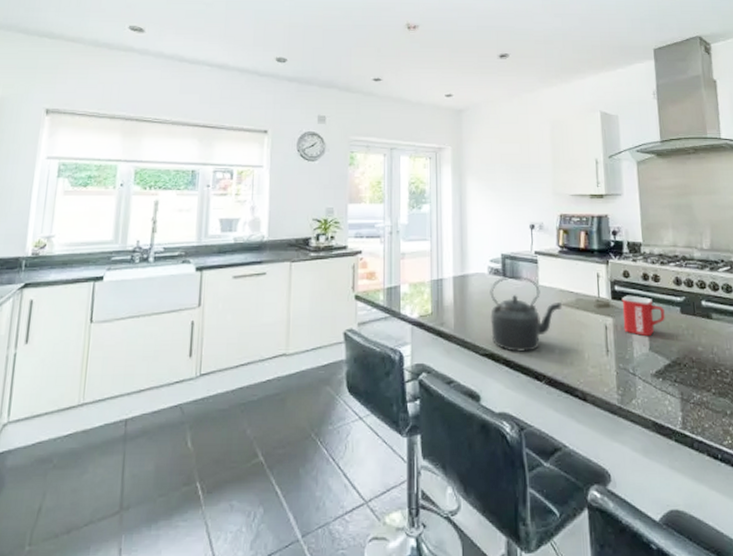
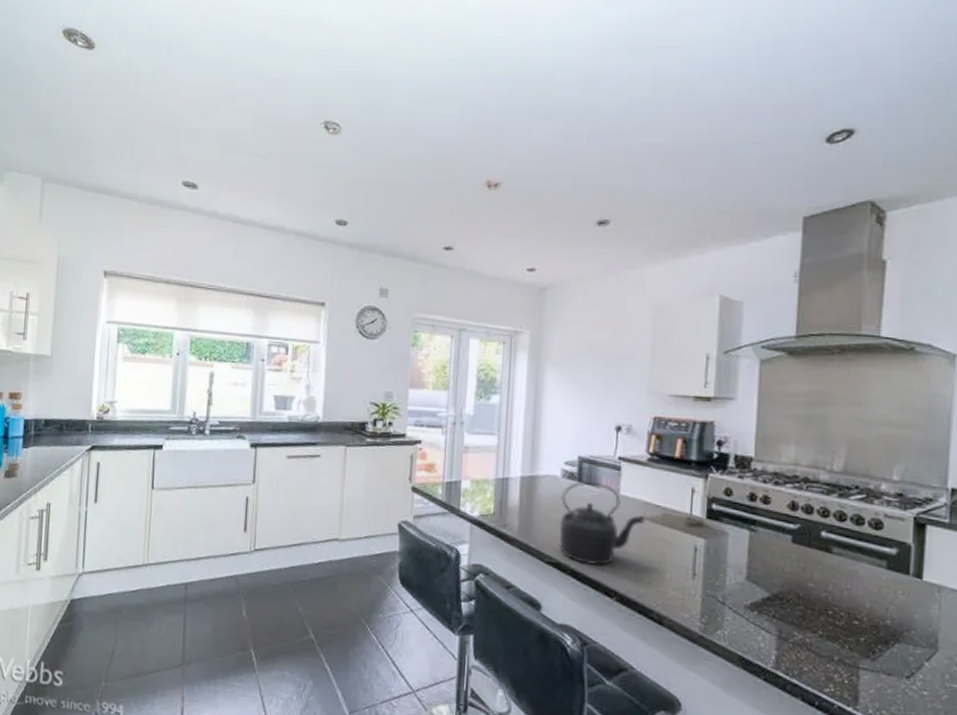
mug: present [621,295,665,337] -> none [717,515,772,565]

